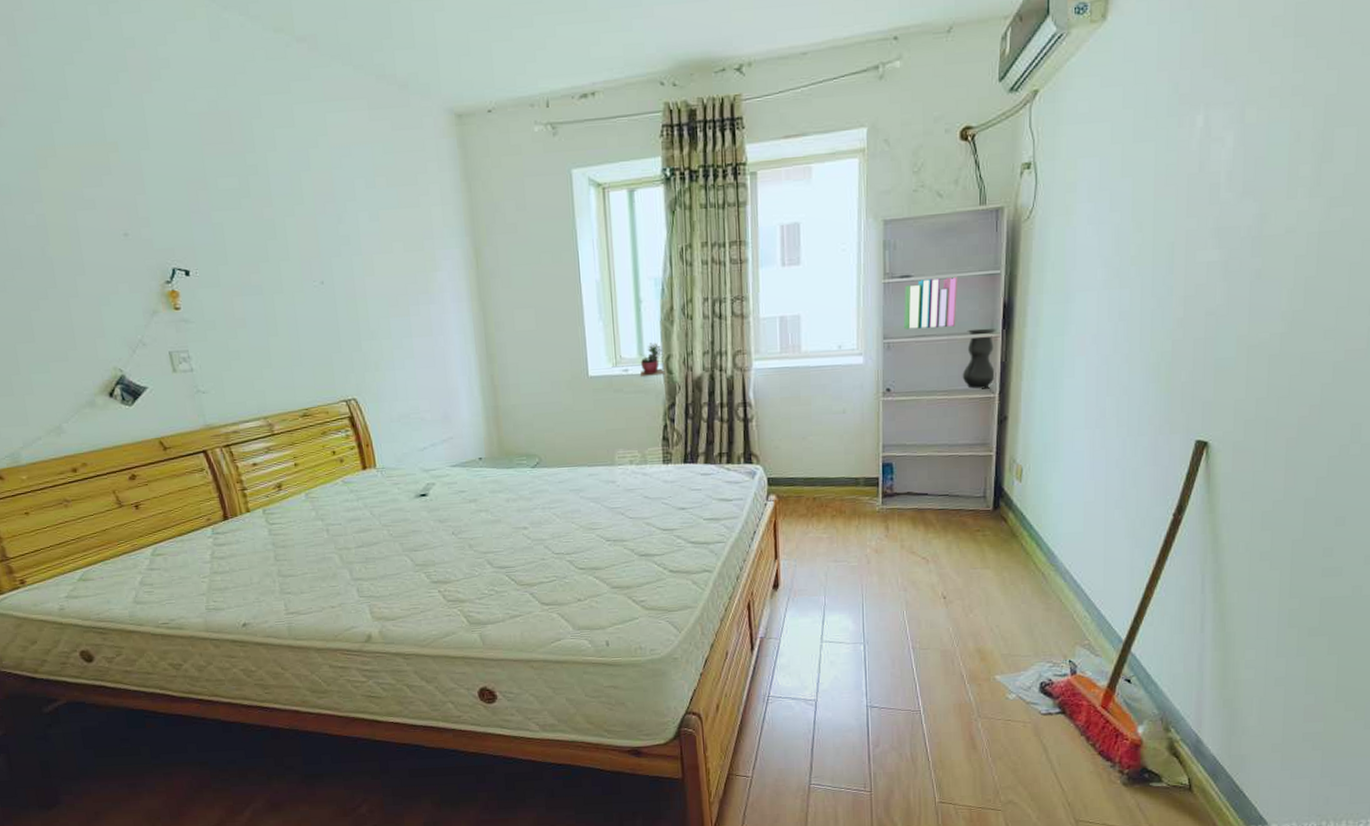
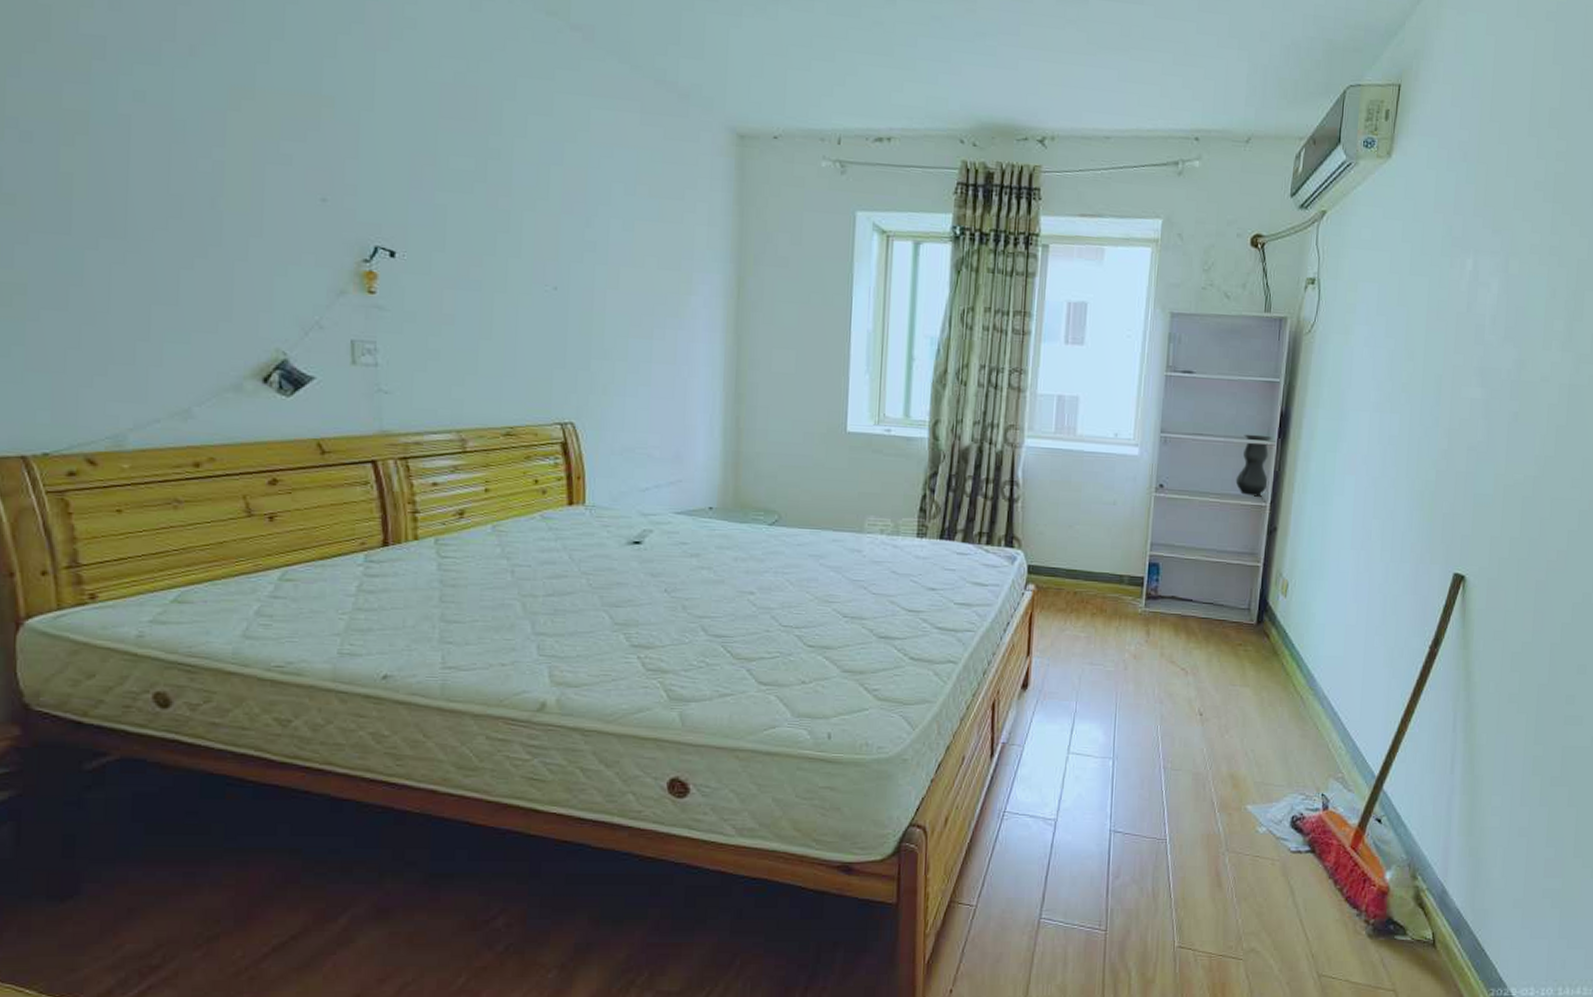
succulent plant: present [639,342,665,378] -> none [902,404,931,441]
books: present [903,277,958,329] -> none [1181,377,1239,430]

